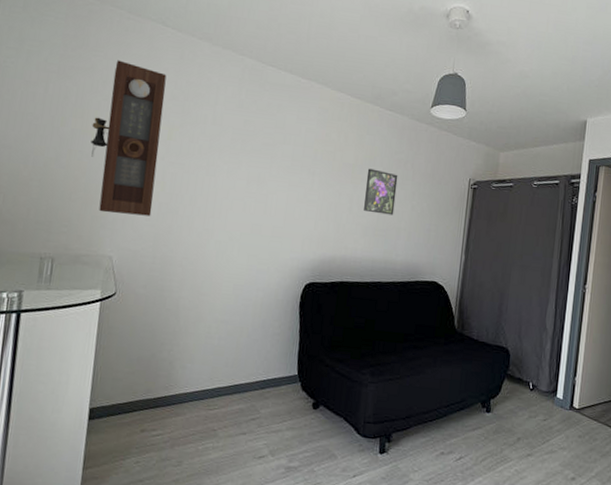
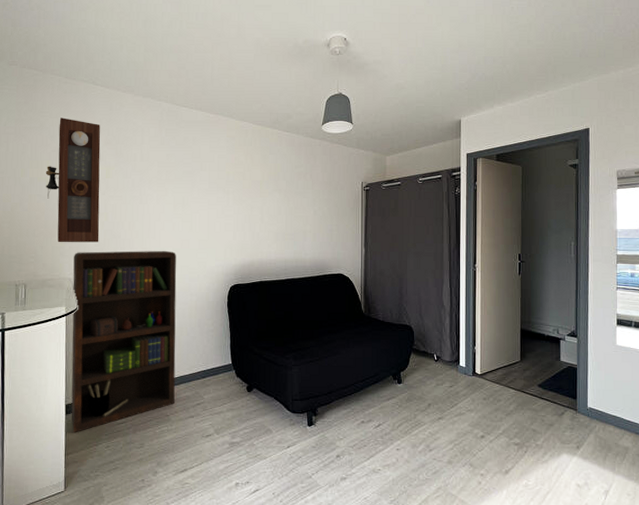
bookcase: none [94,225,244,443] -> present [71,250,177,432]
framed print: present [364,168,398,216] -> none [273,183,300,221]

